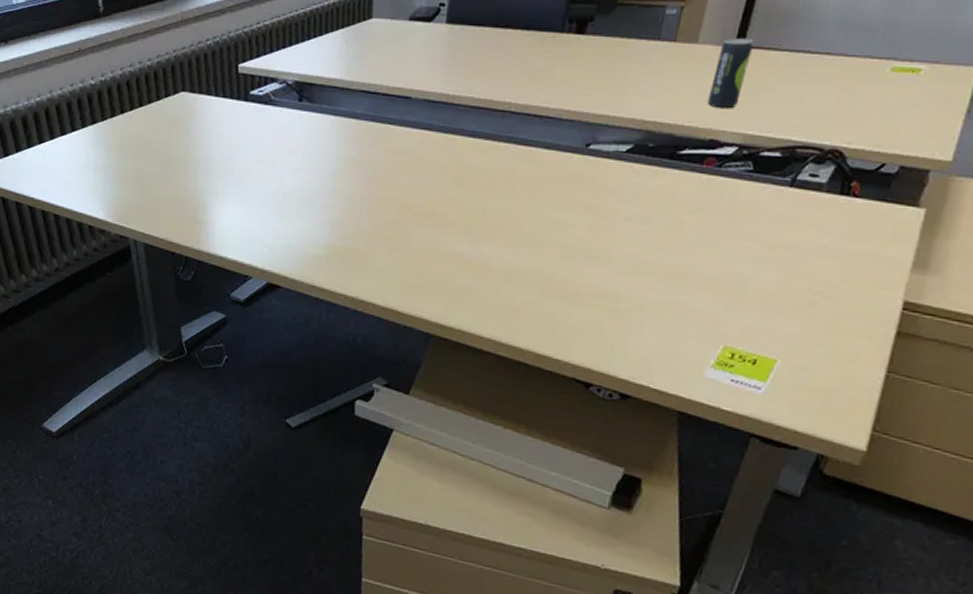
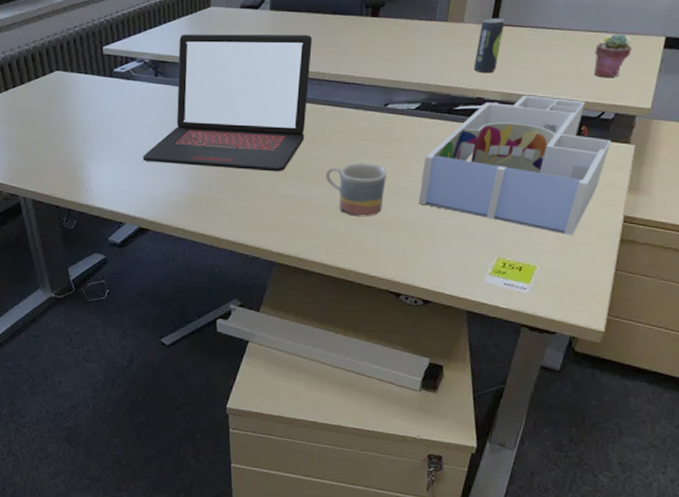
laptop: none [278,51,498,224] -> present [143,34,313,172]
mug: none [504,216,583,285] -> present [326,162,387,217]
desk organizer: none [622,138,893,324] -> present [418,95,611,236]
potted succulent: none [874,60,930,120] -> present [594,33,632,78]

